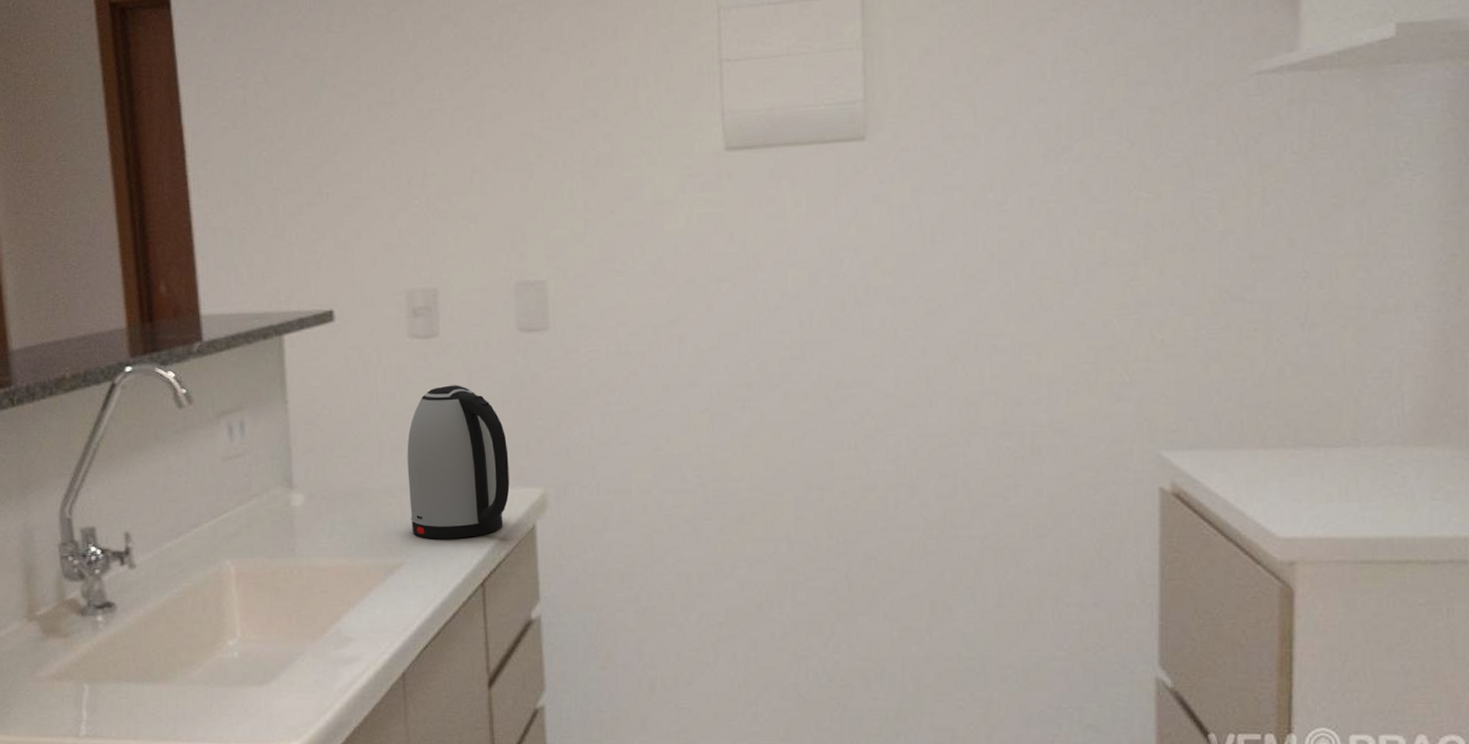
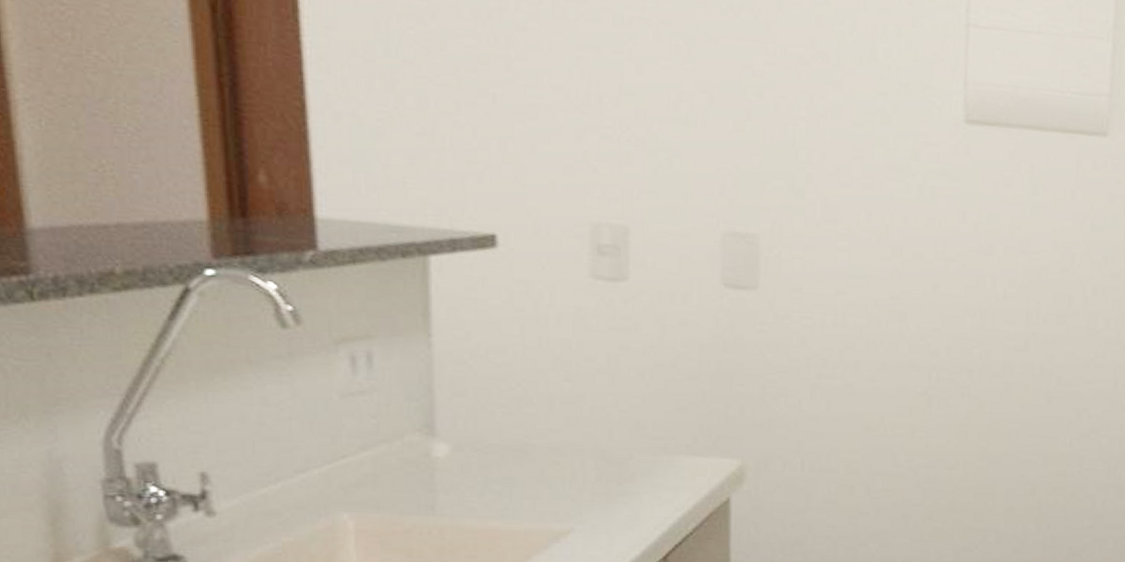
kettle: present [407,385,510,539] -> none [582,337,704,508]

